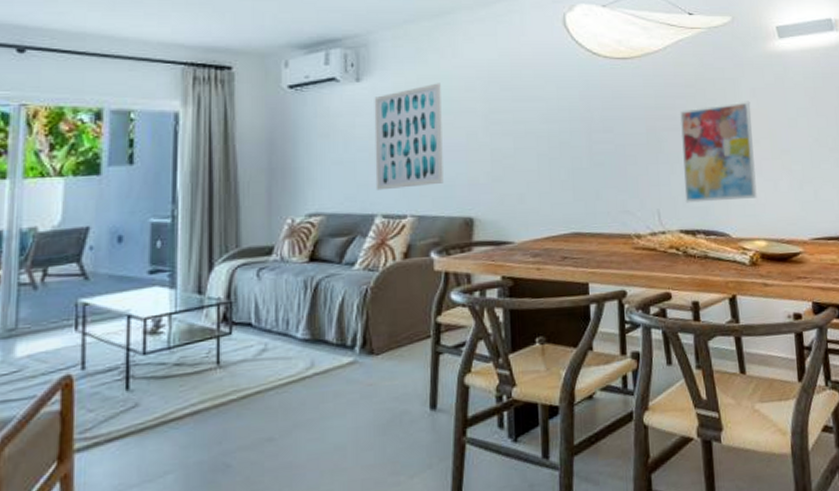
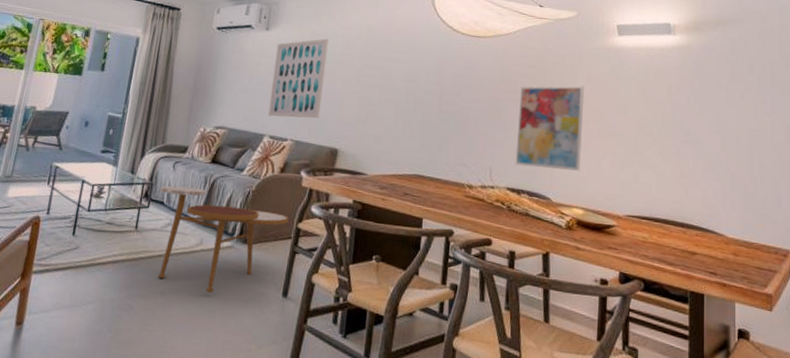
side table: none [244,296,424,426] -> present [157,185,289,294]

